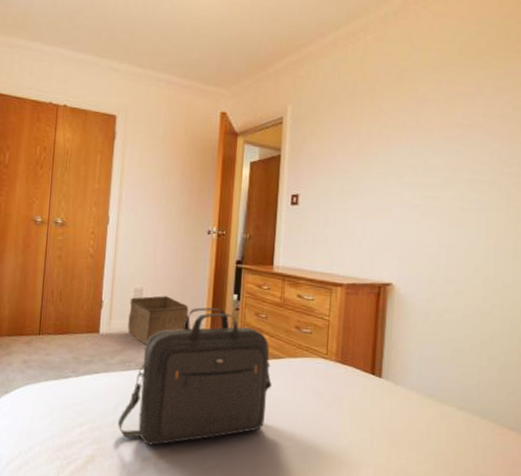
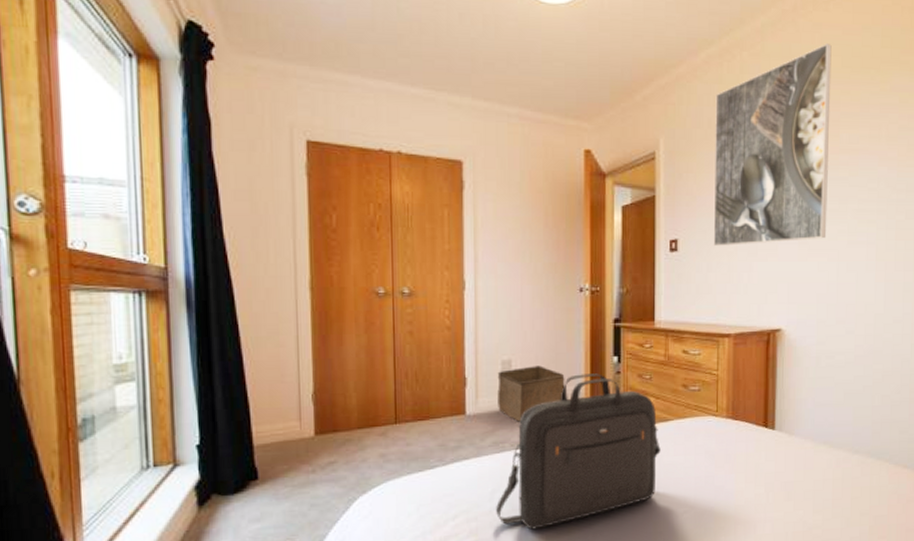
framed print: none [331,31,450,204] -> present [713,44,832,247]

